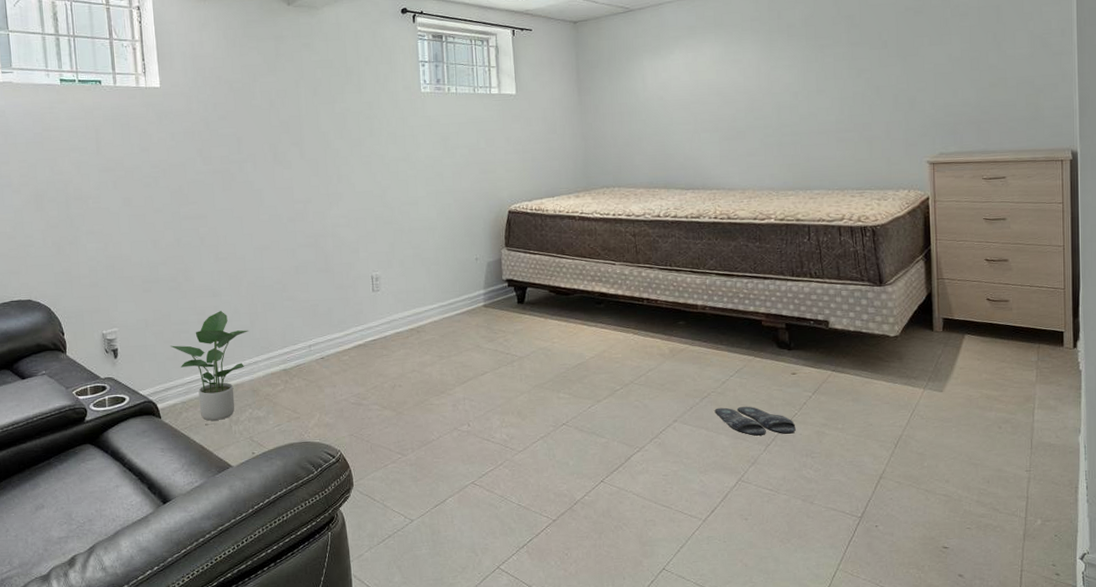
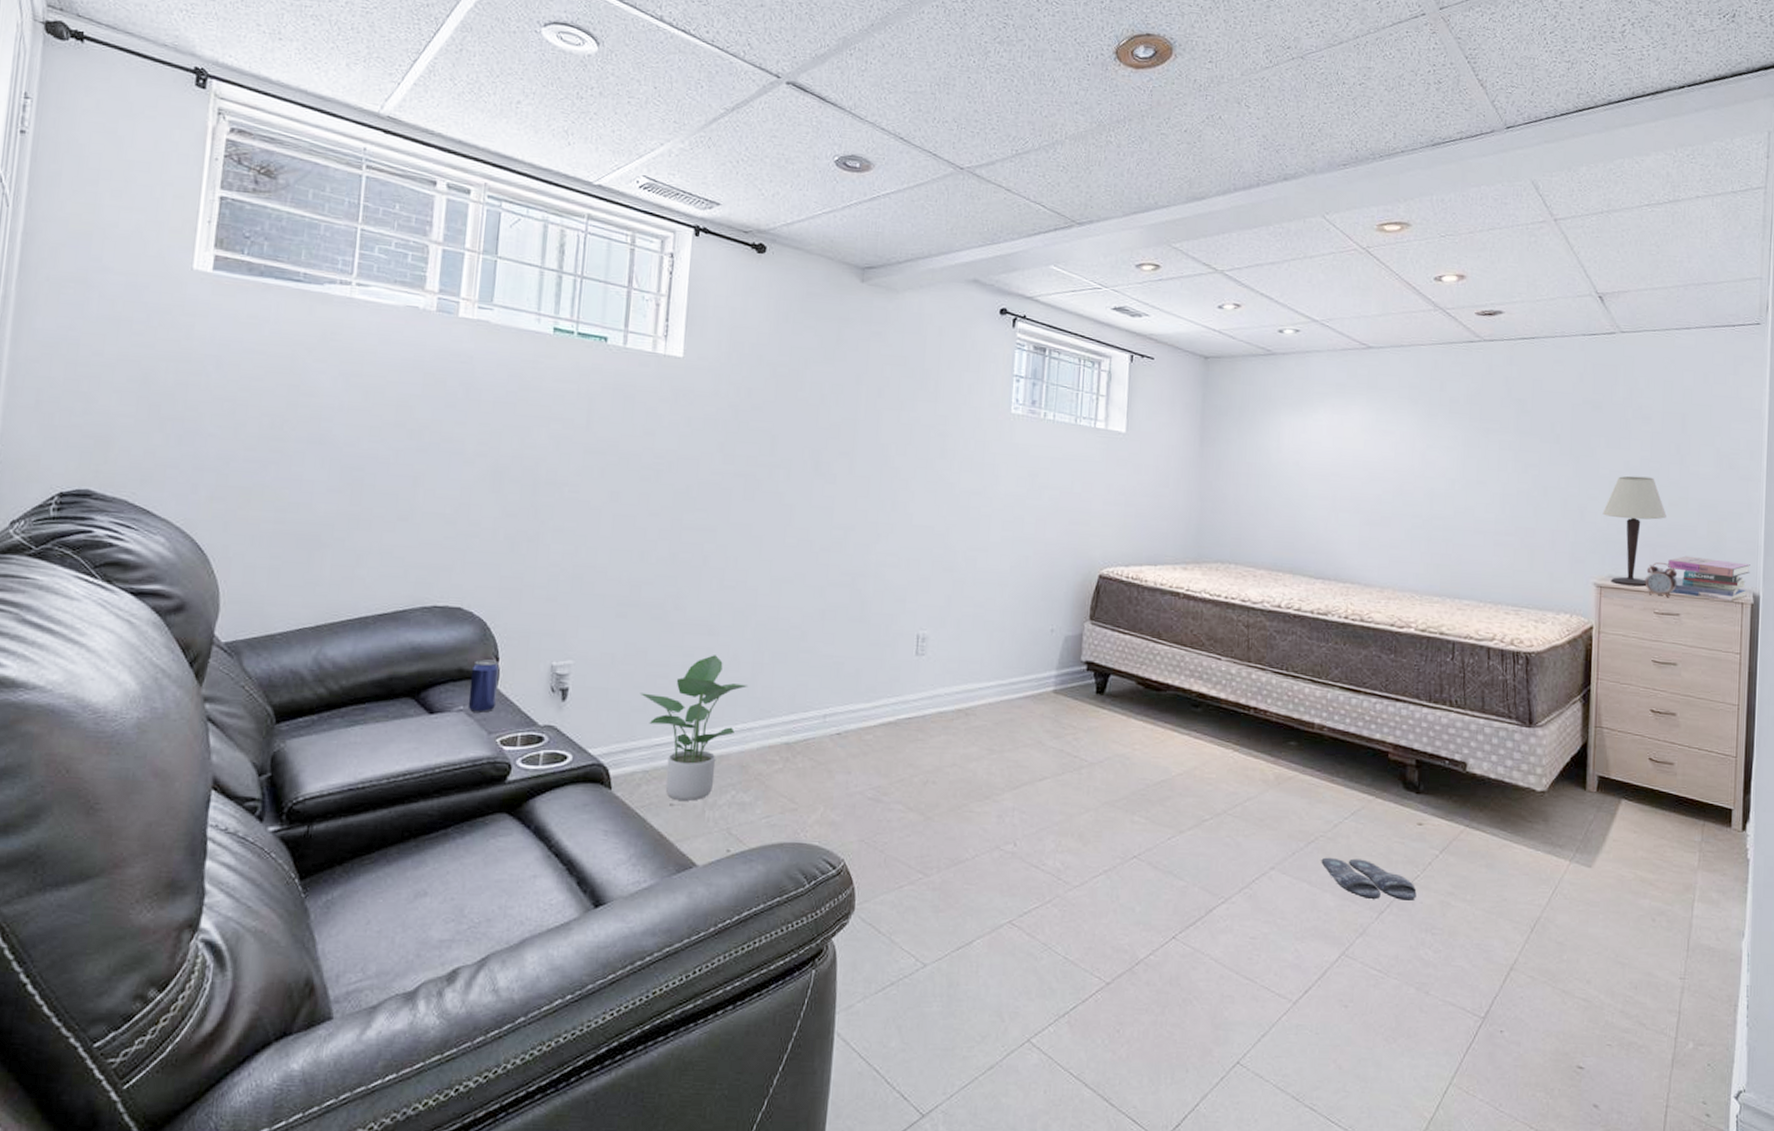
beverage can: none [46,335,68,374] -> present [467,659,499,713]
table lamp: none [930,65,988,160] -> present [1602,475,1666,587]
alarm clock: none [972,136,1002,165] -> present [1645,562,1678,598]
books: none [992,126,1067,161] -> present [1668,555,1750,602]

